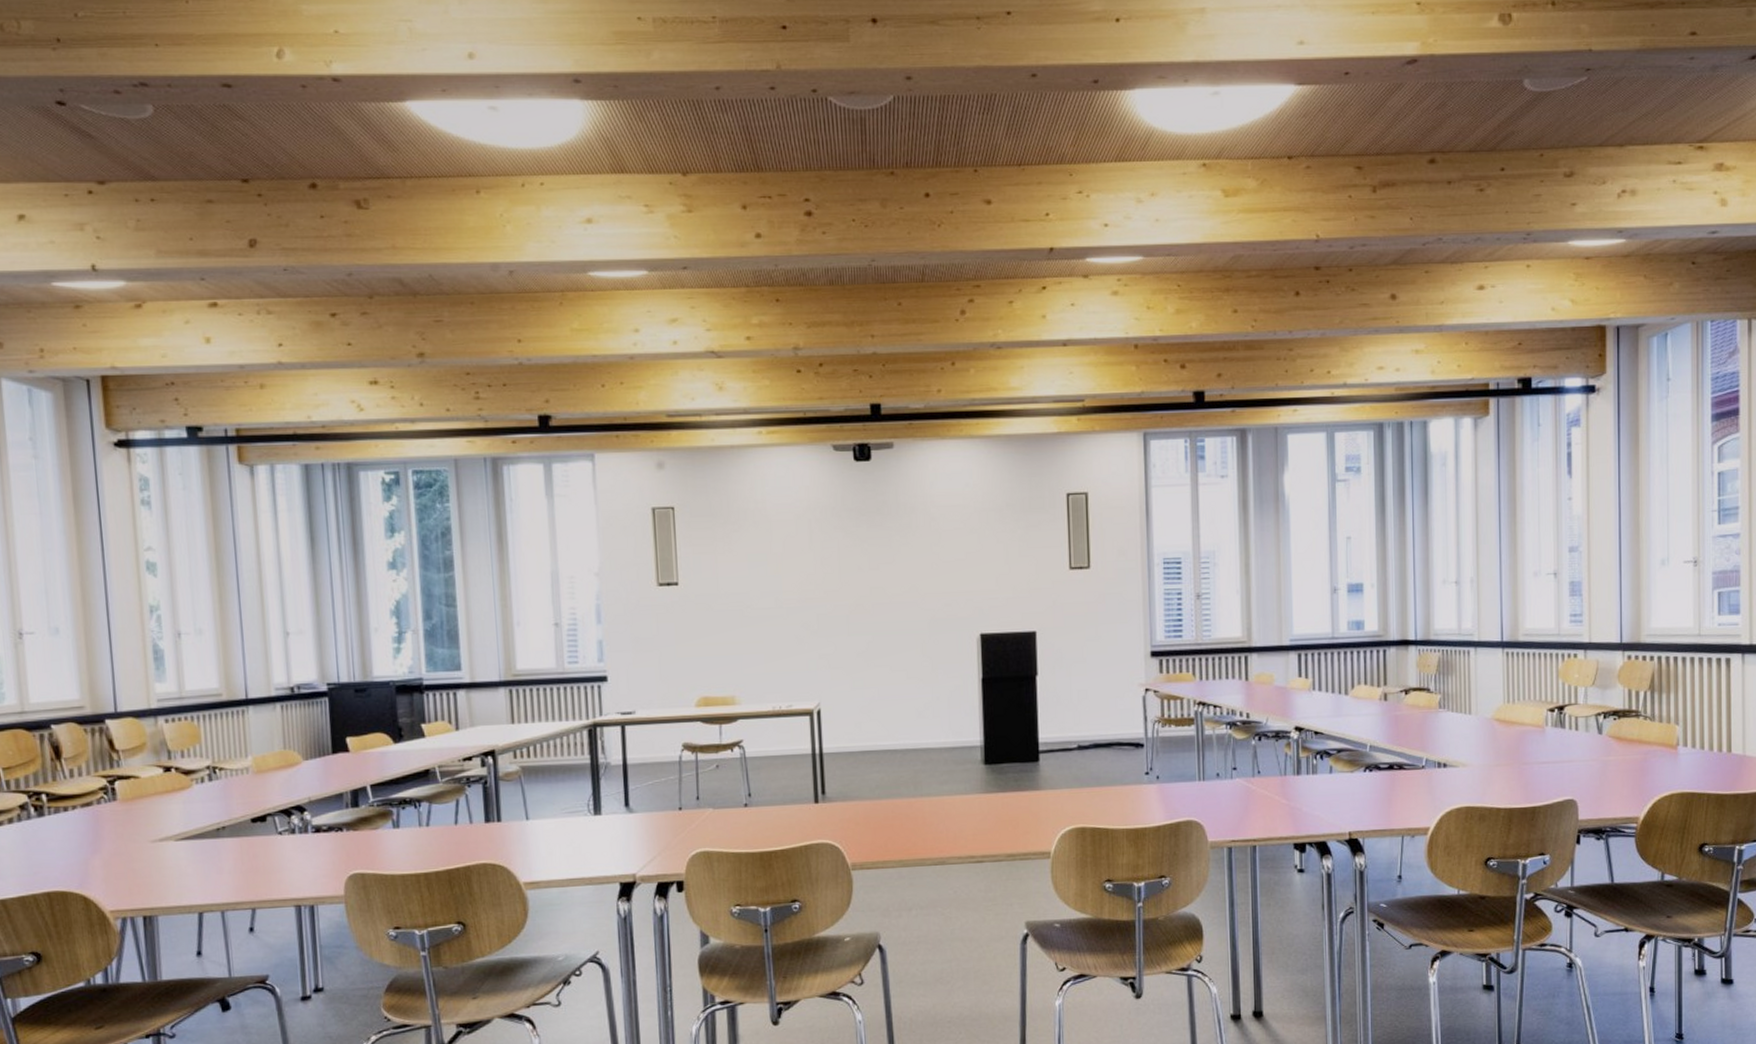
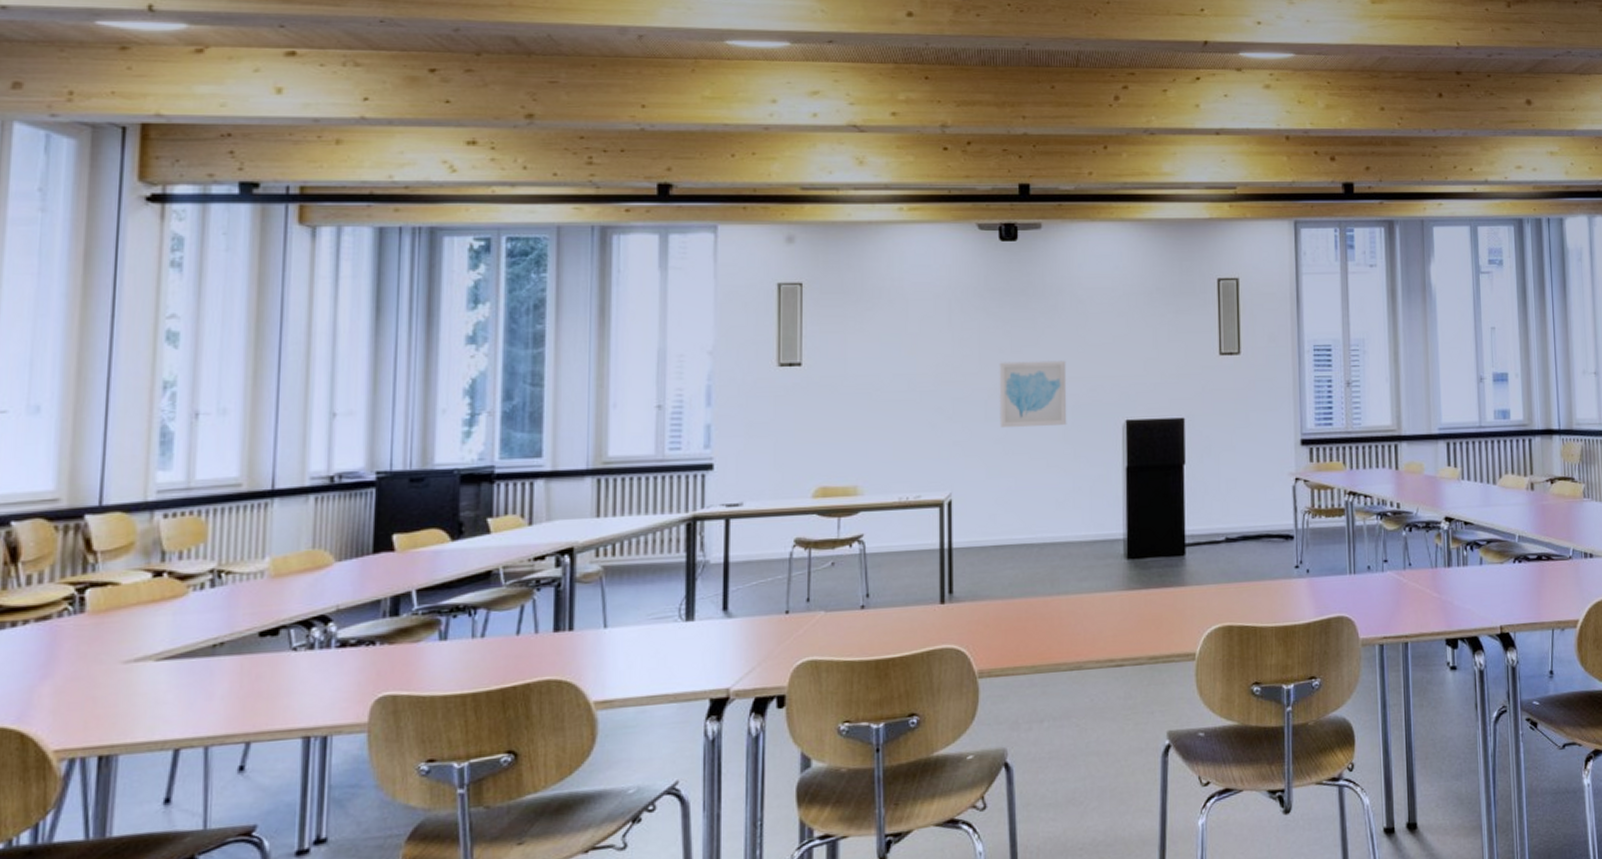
wall art: none [858,577,925,642] -> present [999,360,1067,429]

